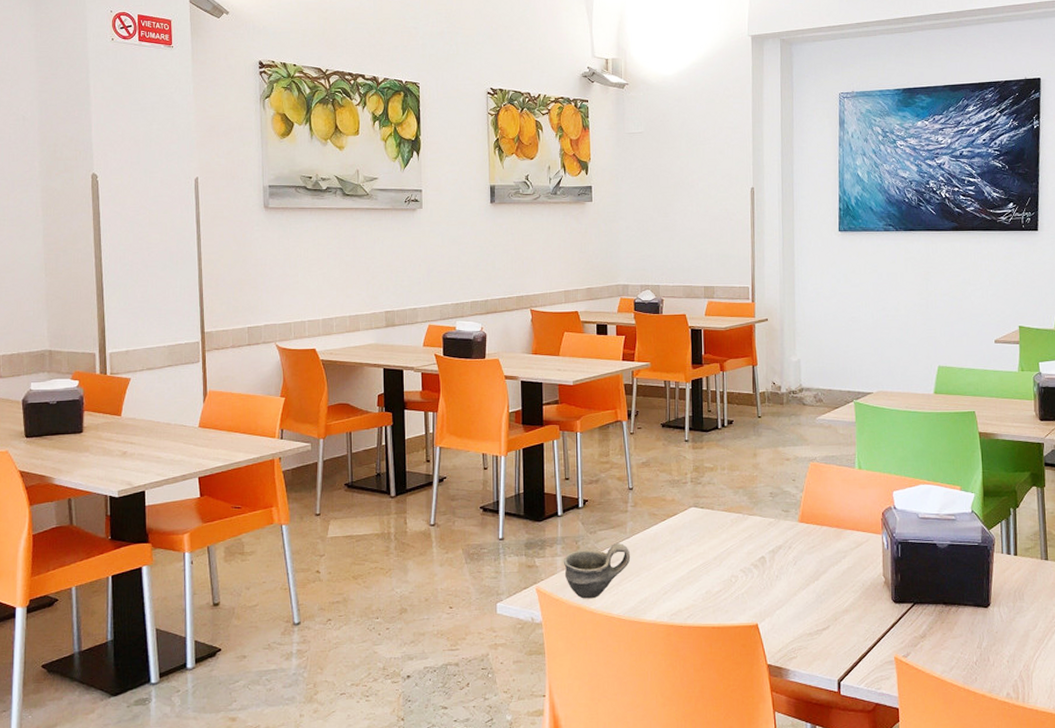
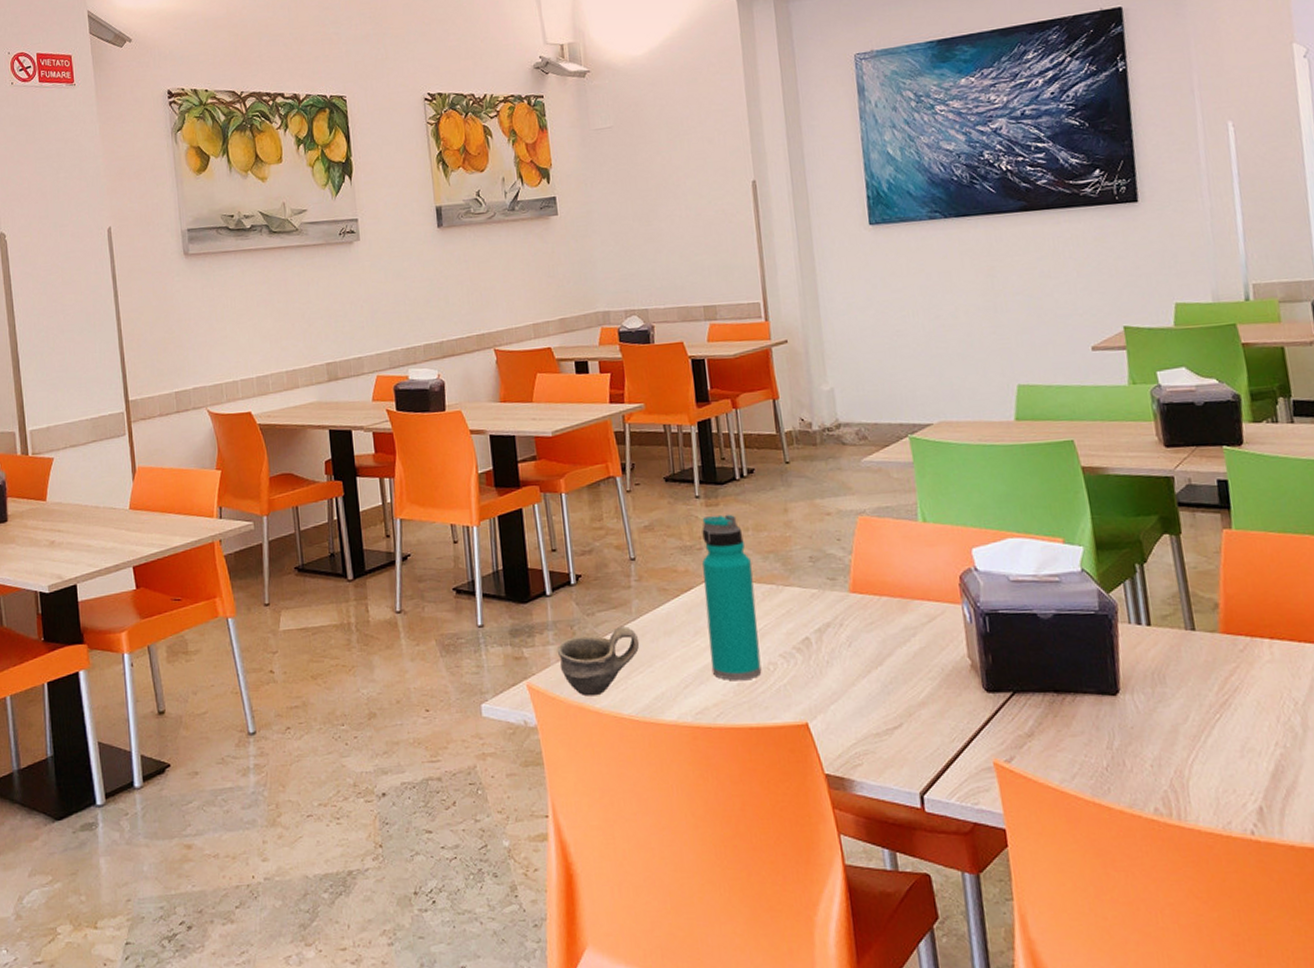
water bottle: none [686,456,726,590] -> present [702,514,762,681]

